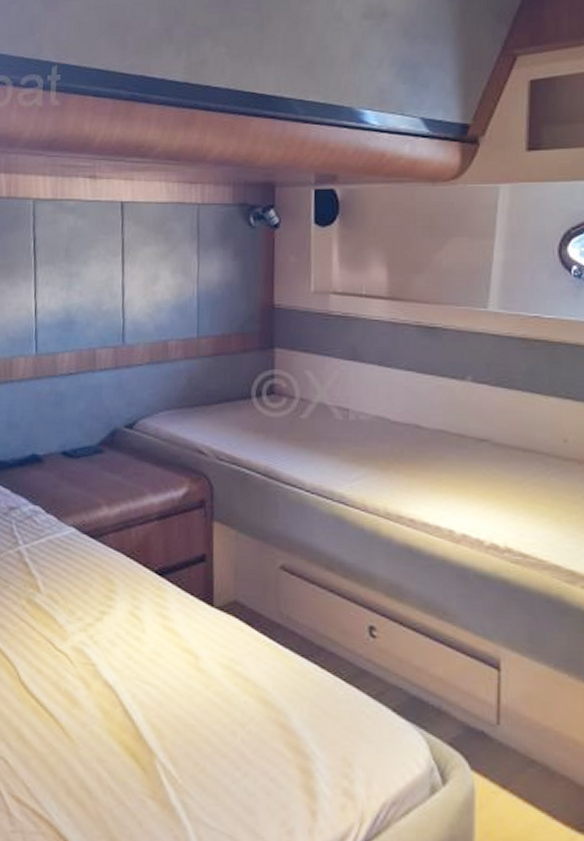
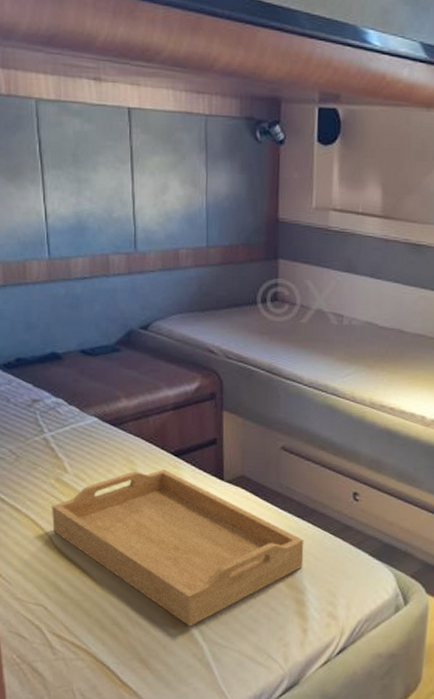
serving tray: none [20,590,310,798] -> present [51,469,304,627]

